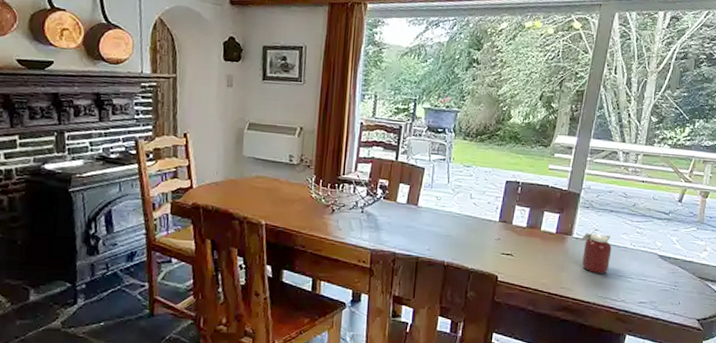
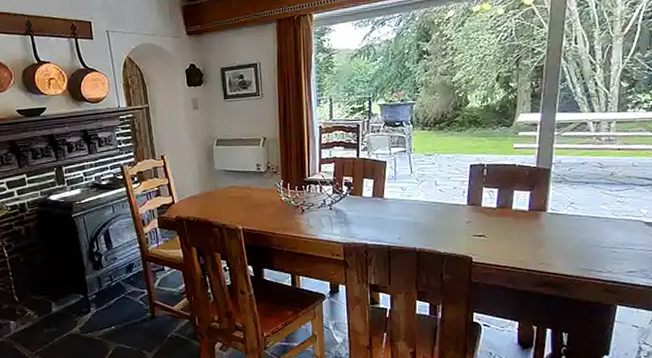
jar: present [580,233,612,274] -> none [556,207,592,247]

